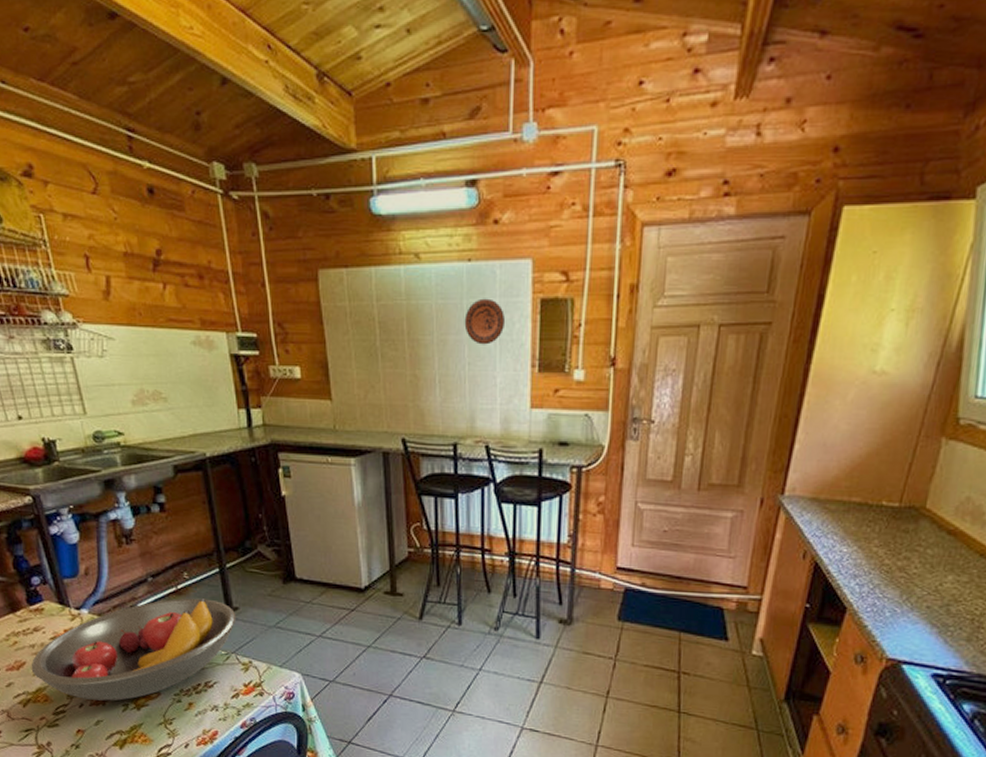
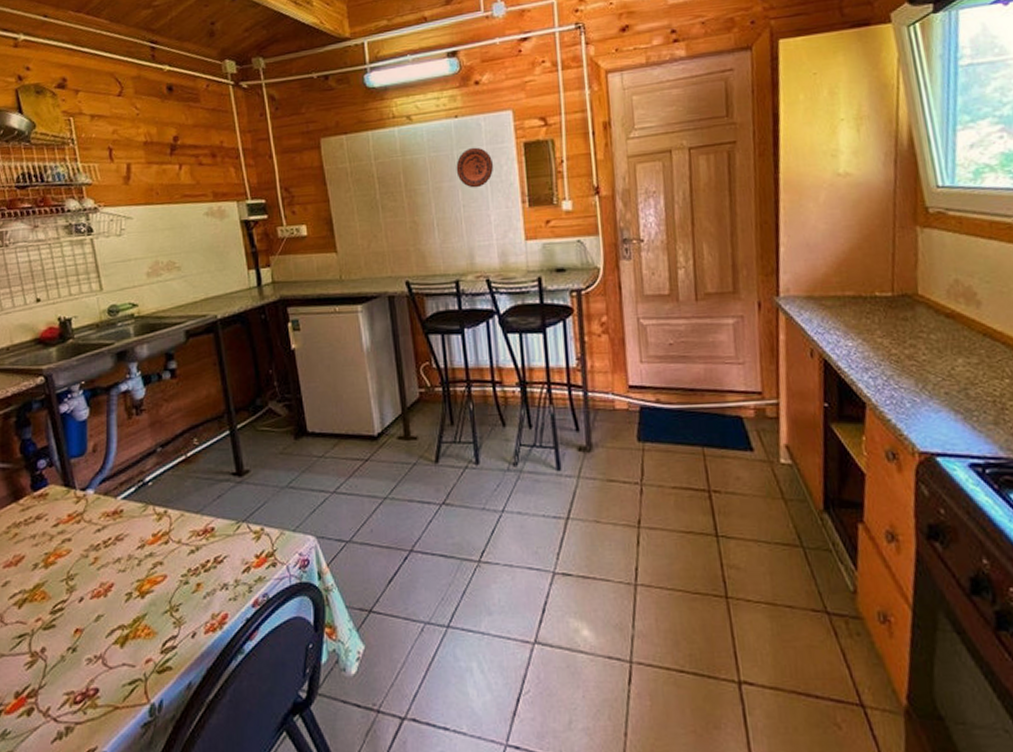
fruit bowl: present [31,597,236,701] -> none [30,463,247,592]

